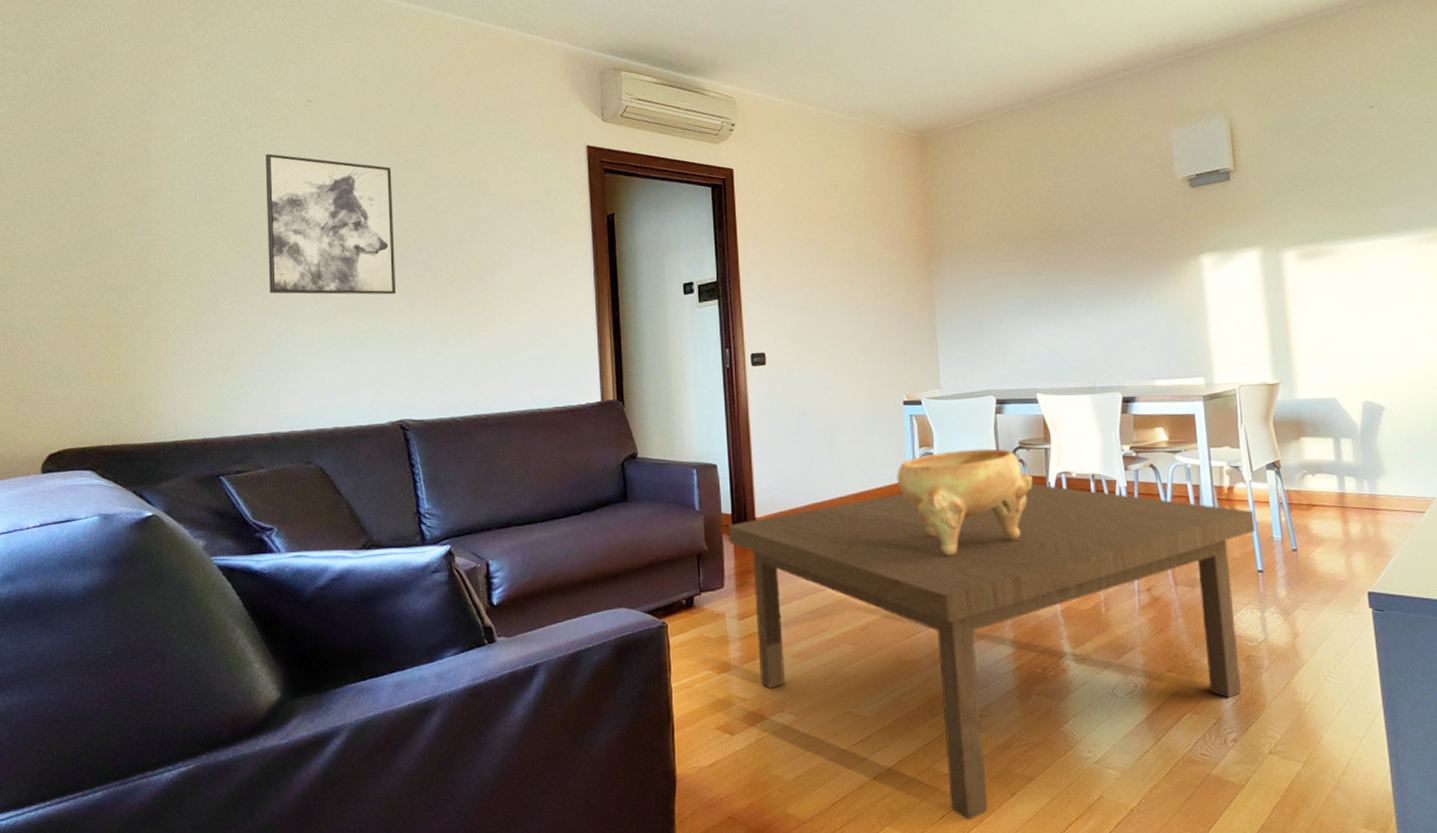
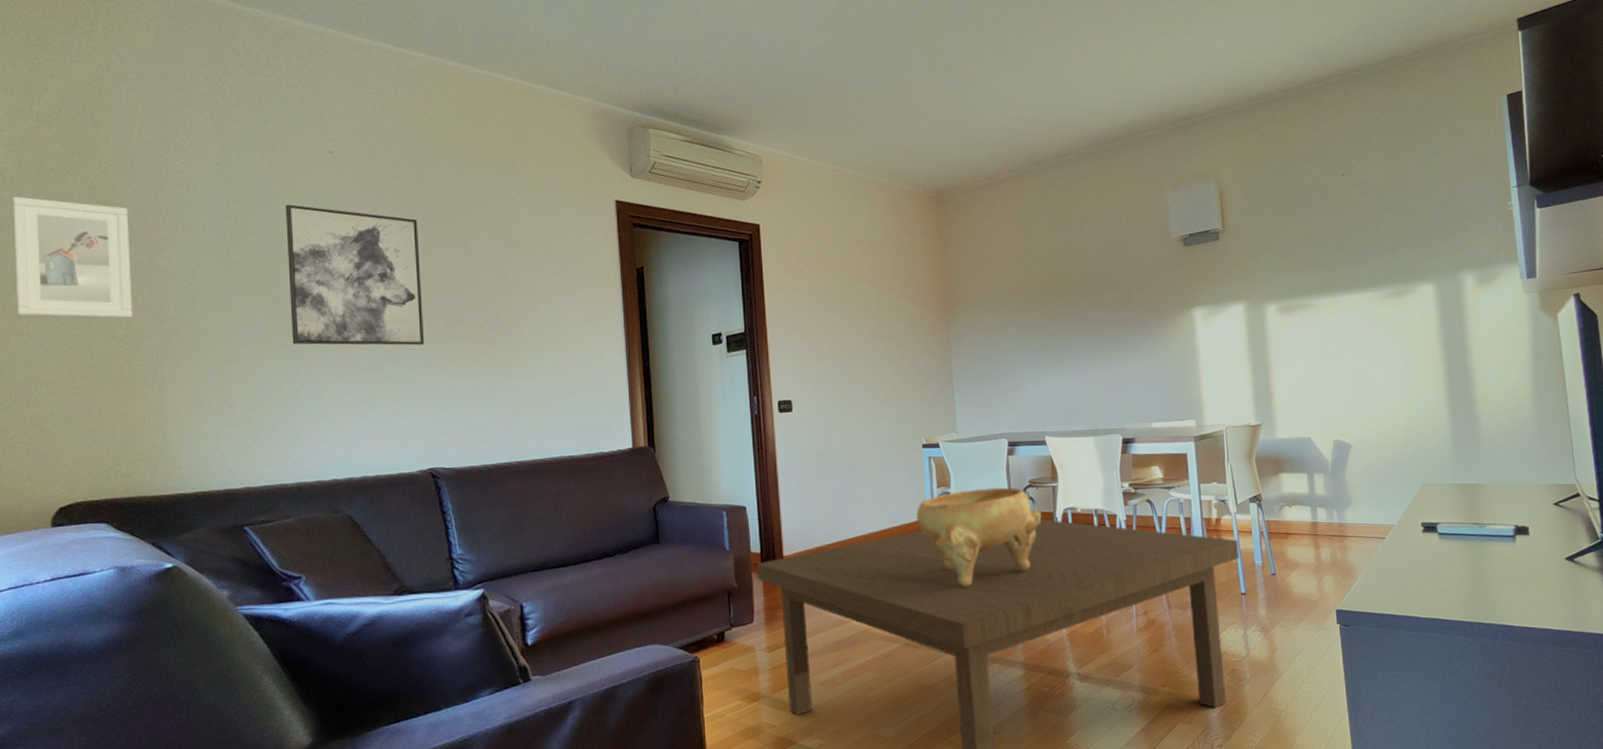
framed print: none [14,149,121,268] -> present [13,196,133,319]

